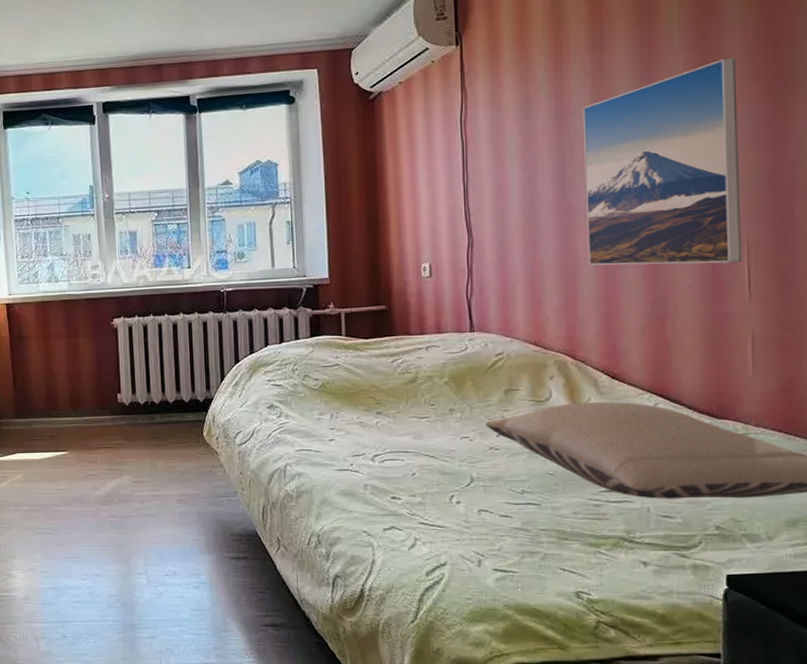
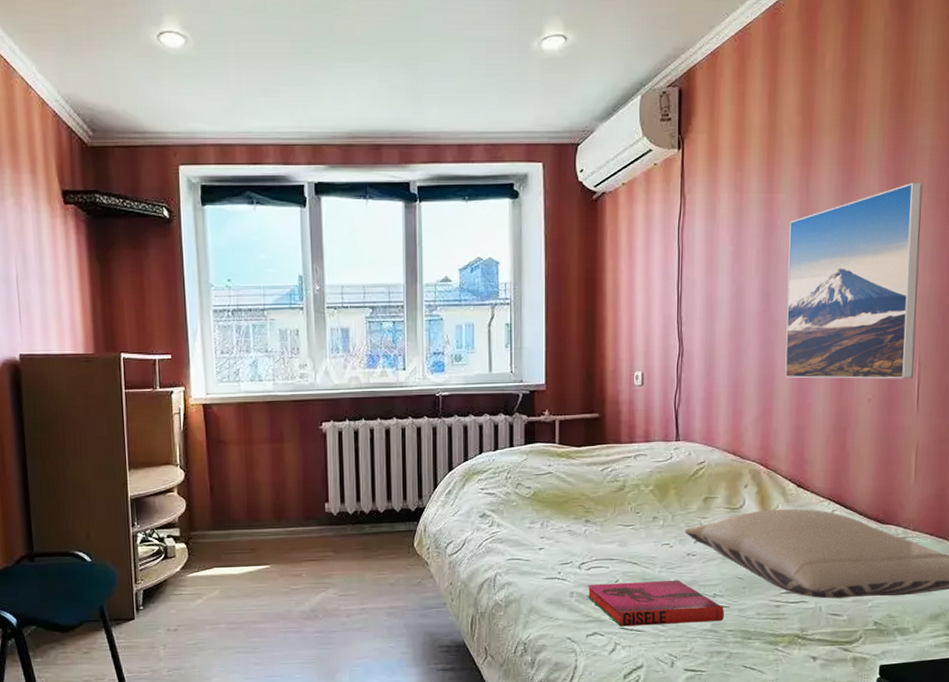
hardback book: none [382,474,535,522] -> present [587,579,724,627]

